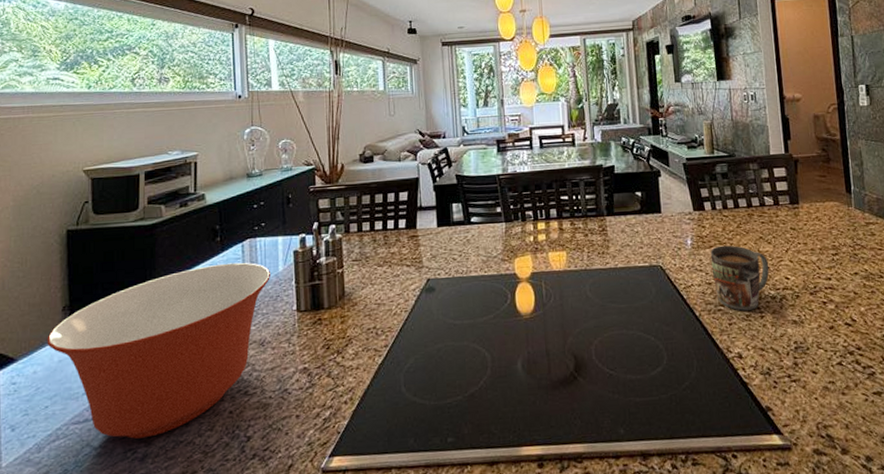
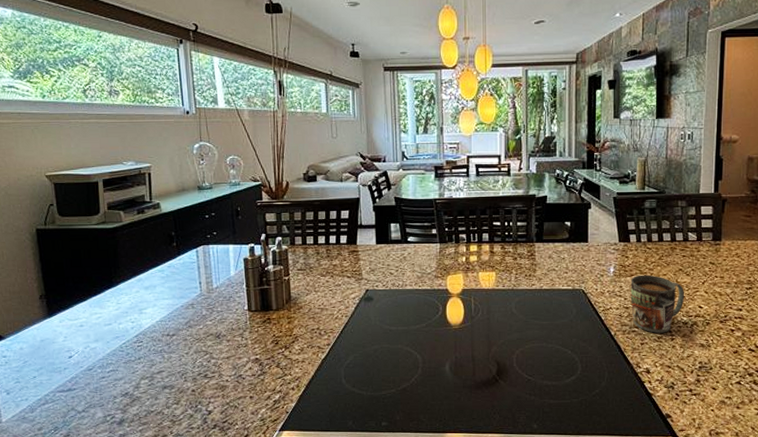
mixing bowl: present [47,262,271,439] -> none [28,266,224,407]

